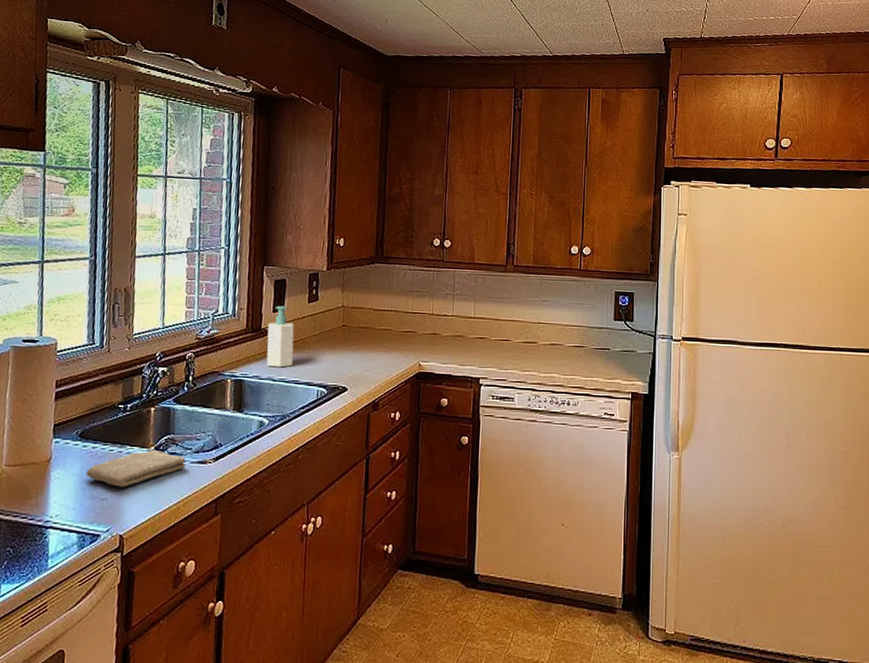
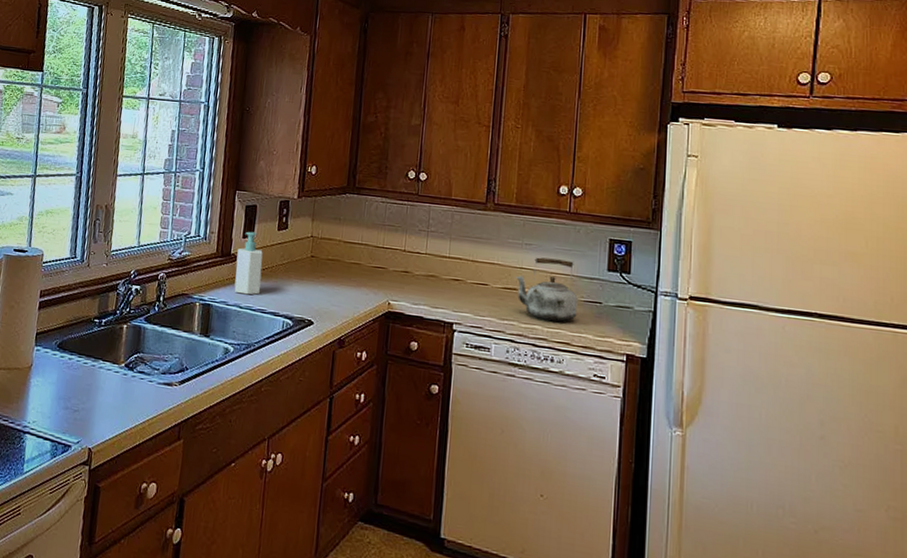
washcloth: present [86,450,186,487] -> none [62,366,153,401]
kettle: none [534,312,589,369] -> present [515,257,578,322]

